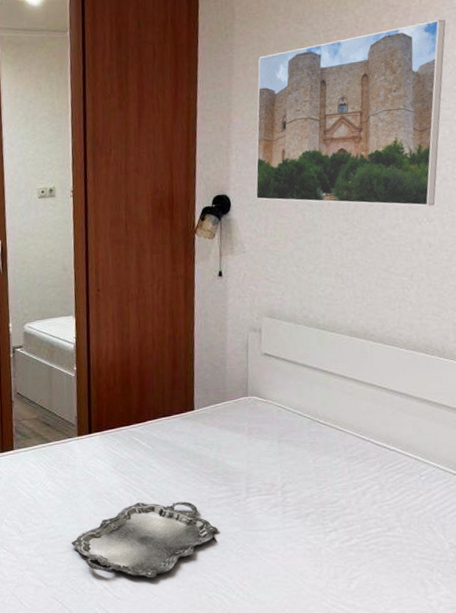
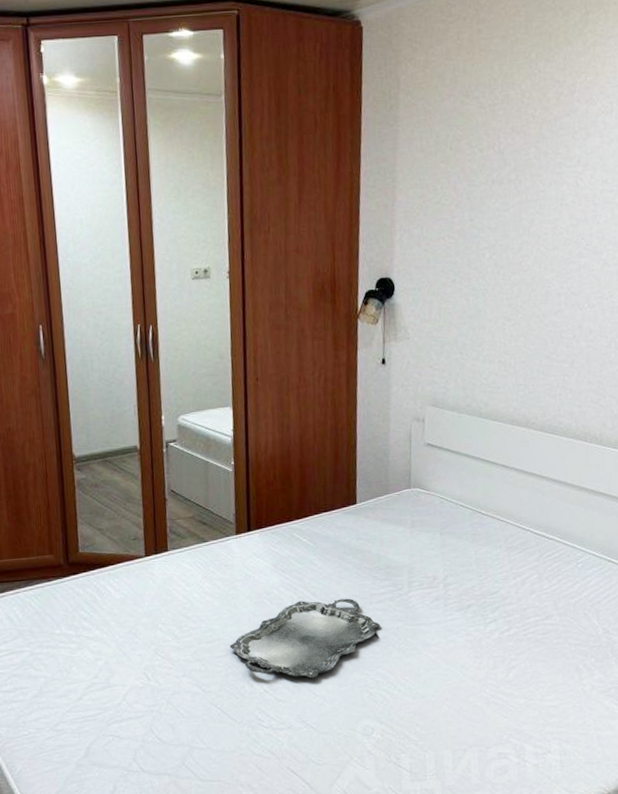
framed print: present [255,19,446,207] -> none [419,97,610,292]

